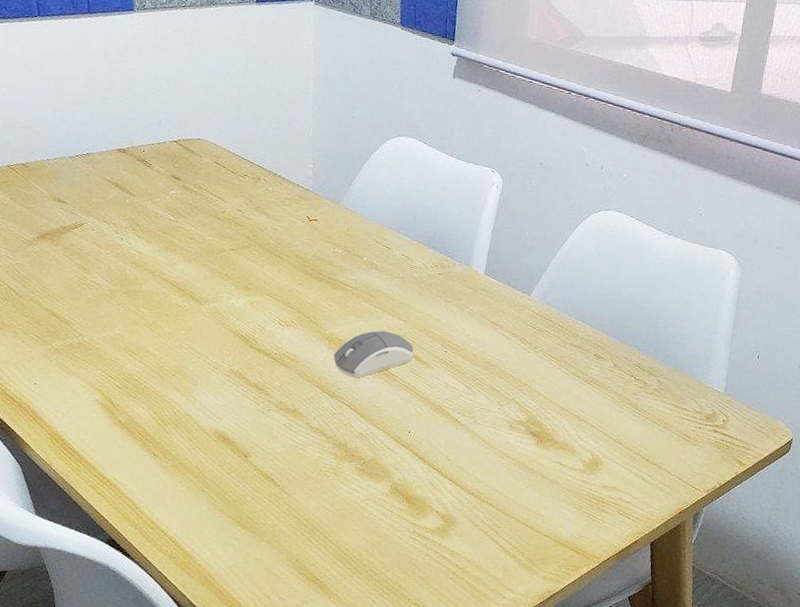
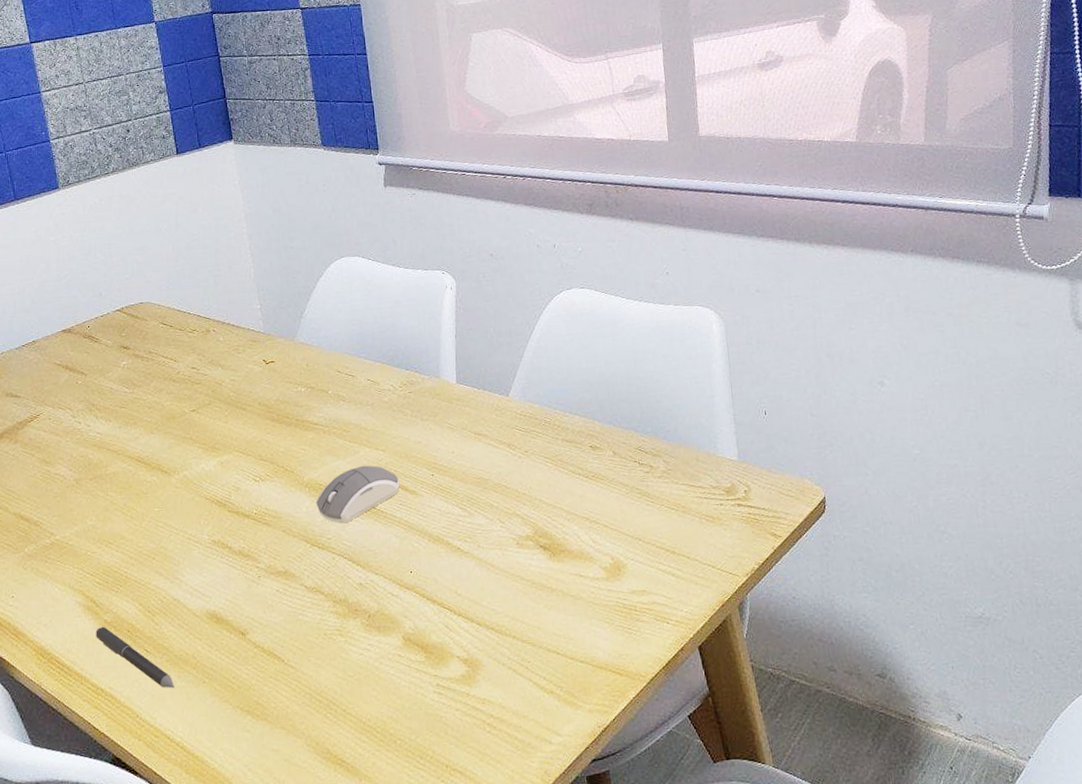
pen: none [109,425,176,491] -> present [96,626,175,689]

